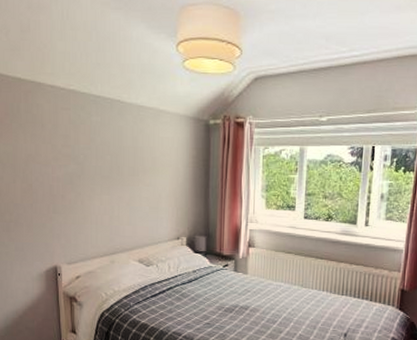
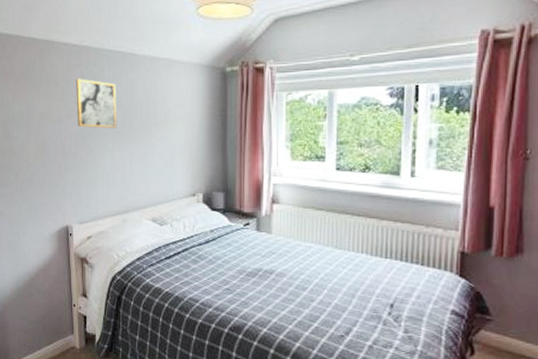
wall art: none [63,122,105,173] -> present [76,78,117,129]

